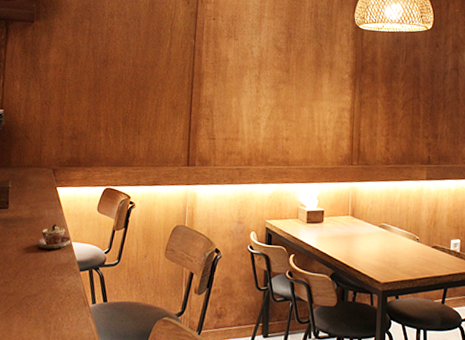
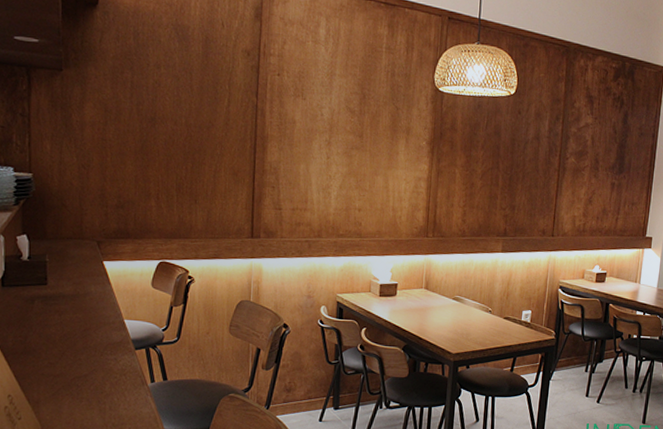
teacup: present [36,224,71,249] -> none [83,301,122,328]

